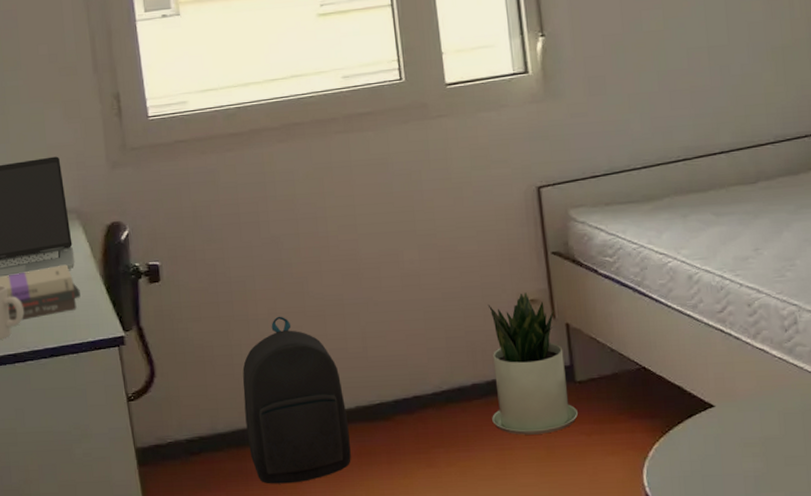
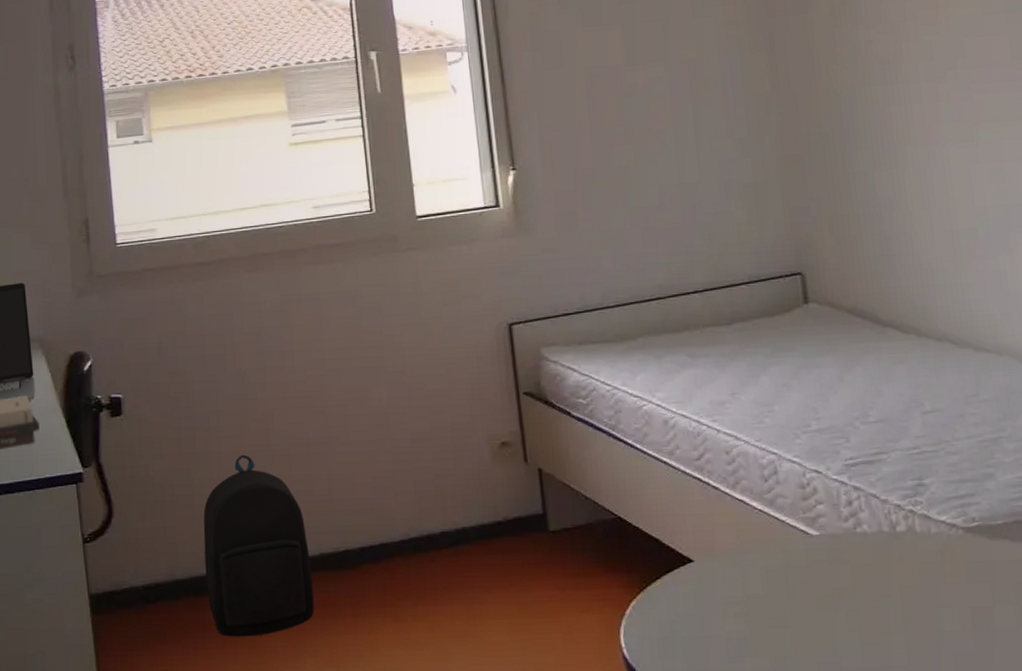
planter: present [487,292,579,435] -> none [457,434,552,588]

